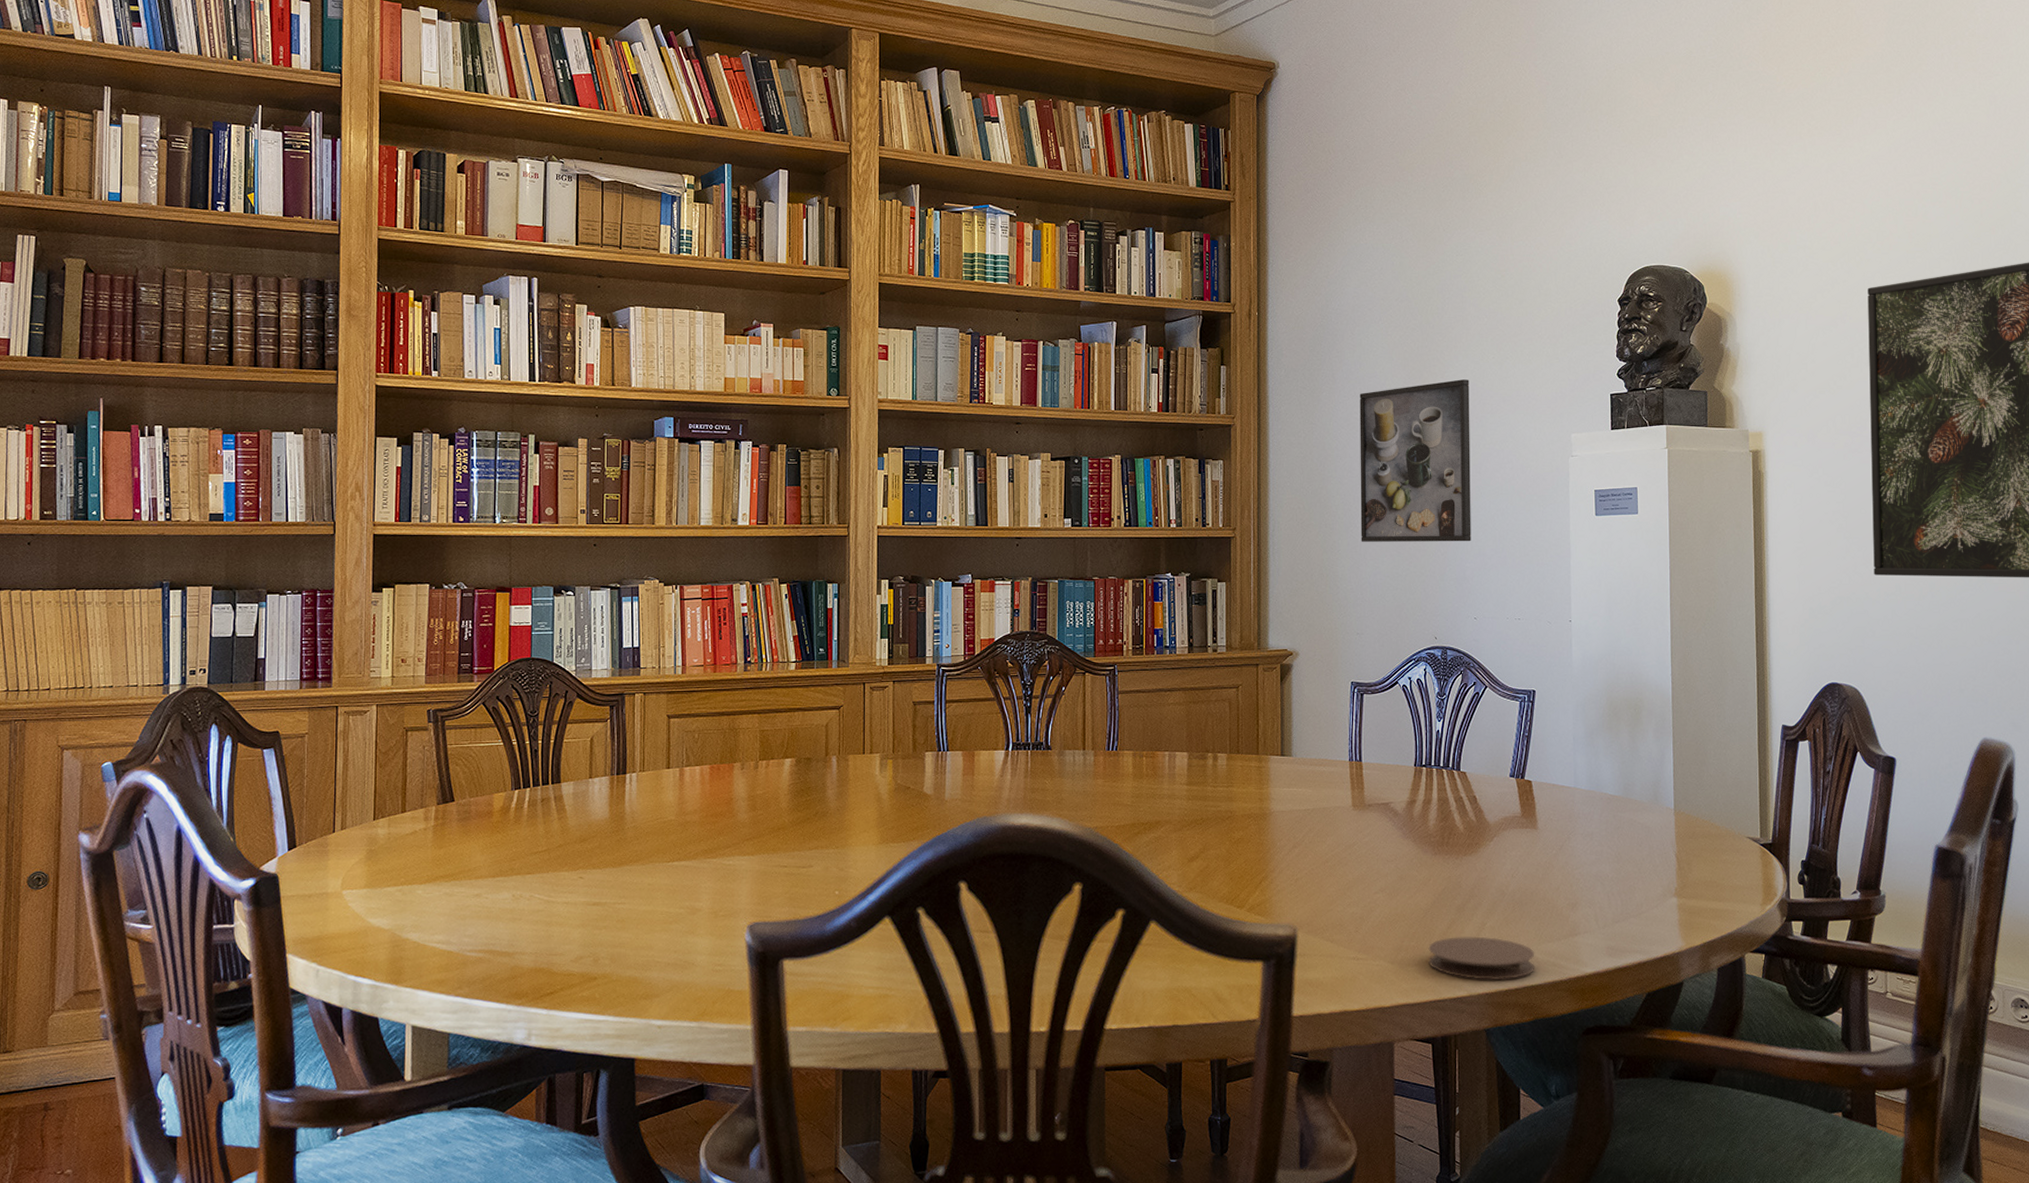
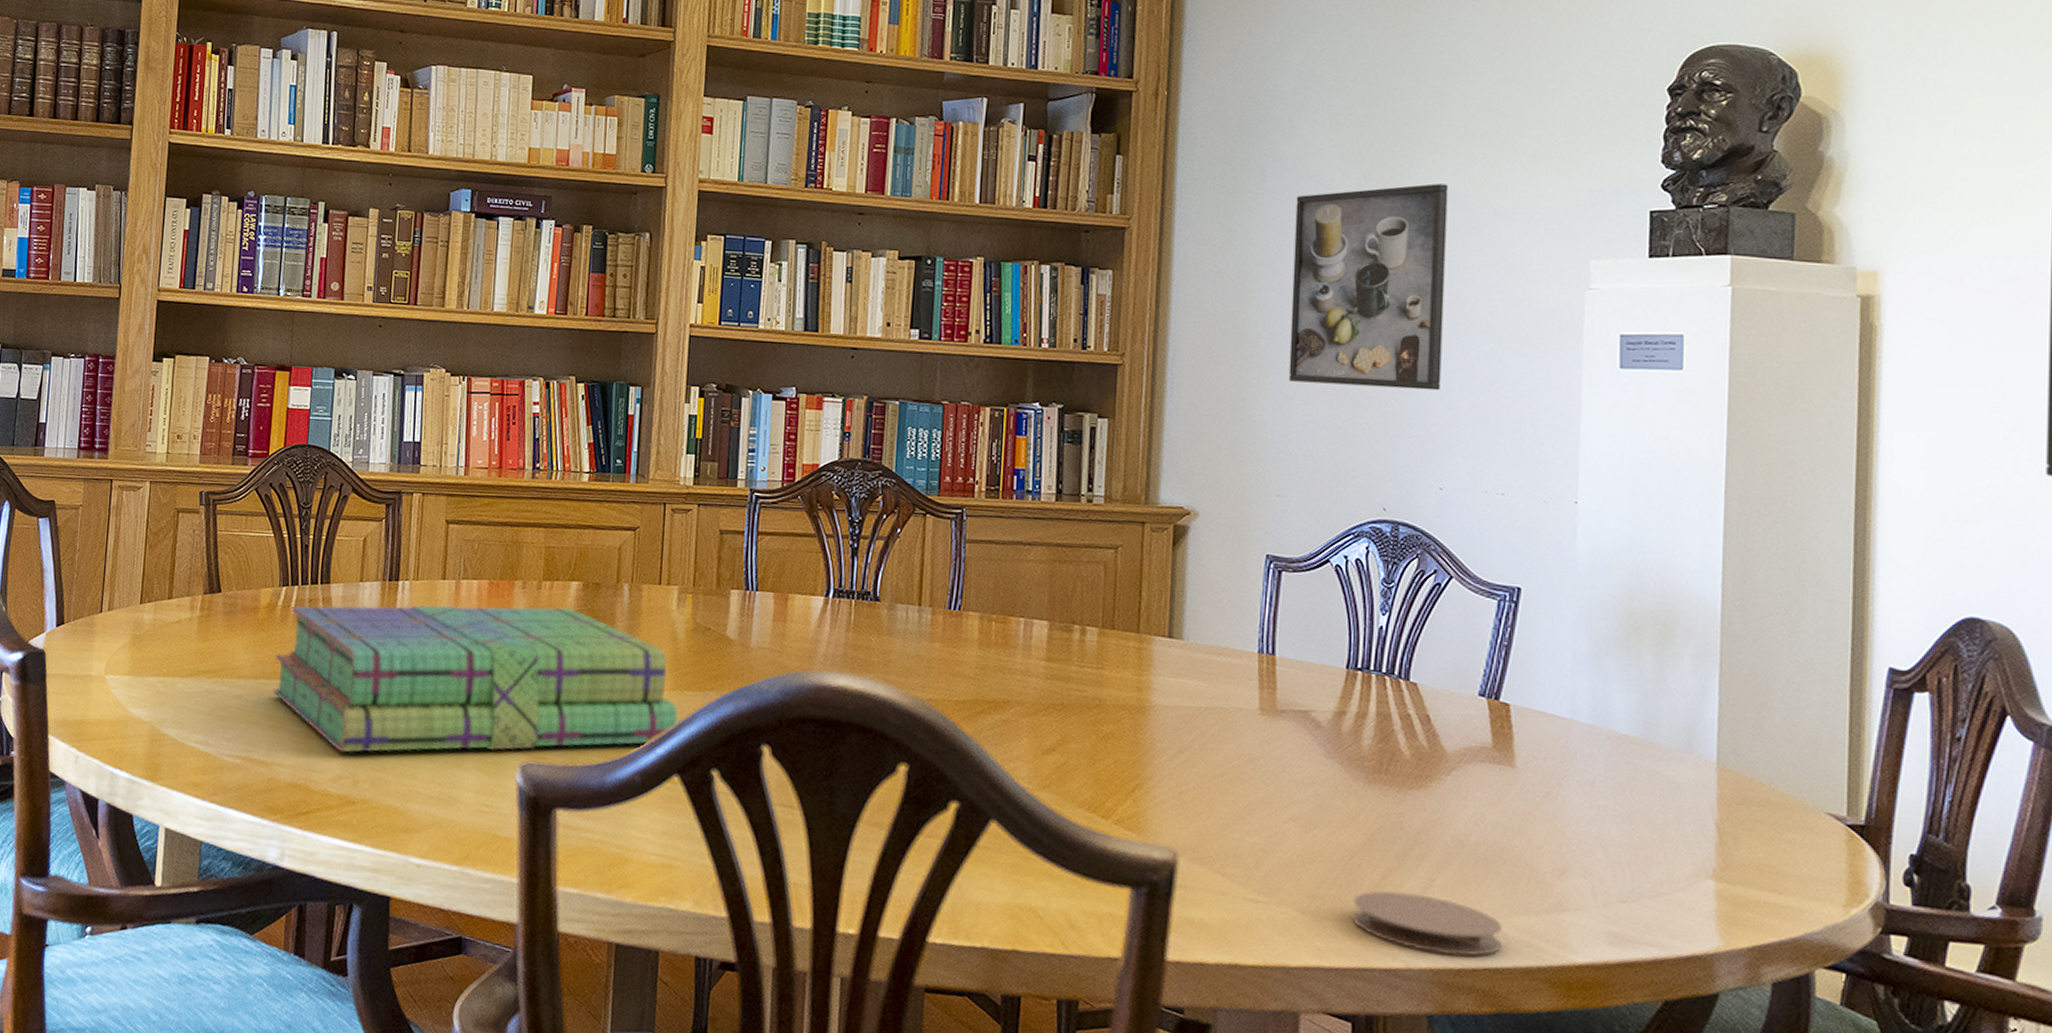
stack of books: none [511,782,887,935] -> present [273,605,679,753]

